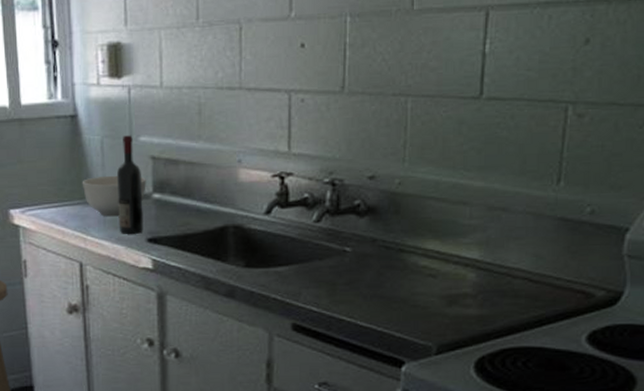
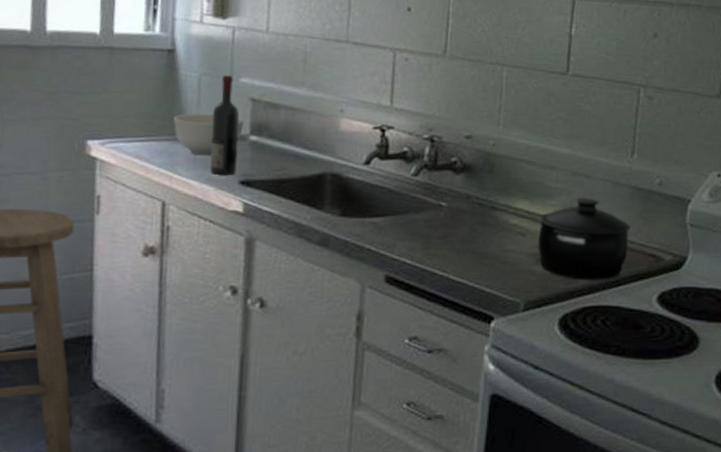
saucepan: none [451,232,557,322] -> present [538,197,631,281]

